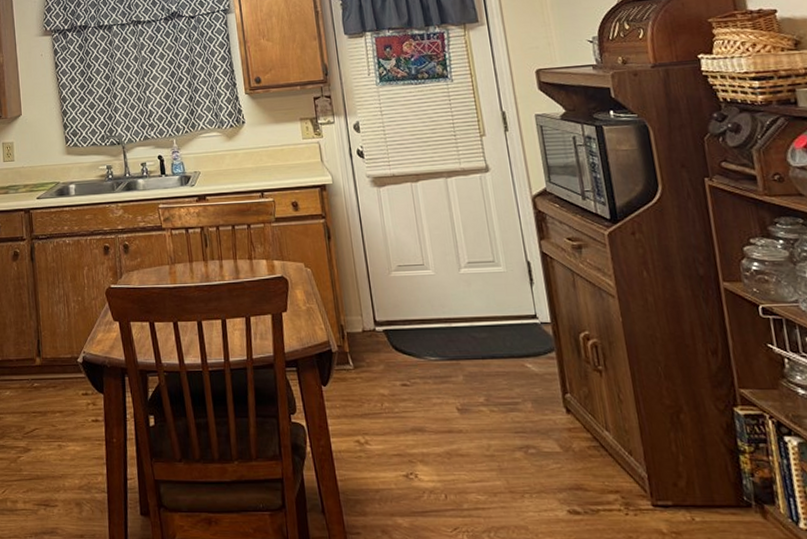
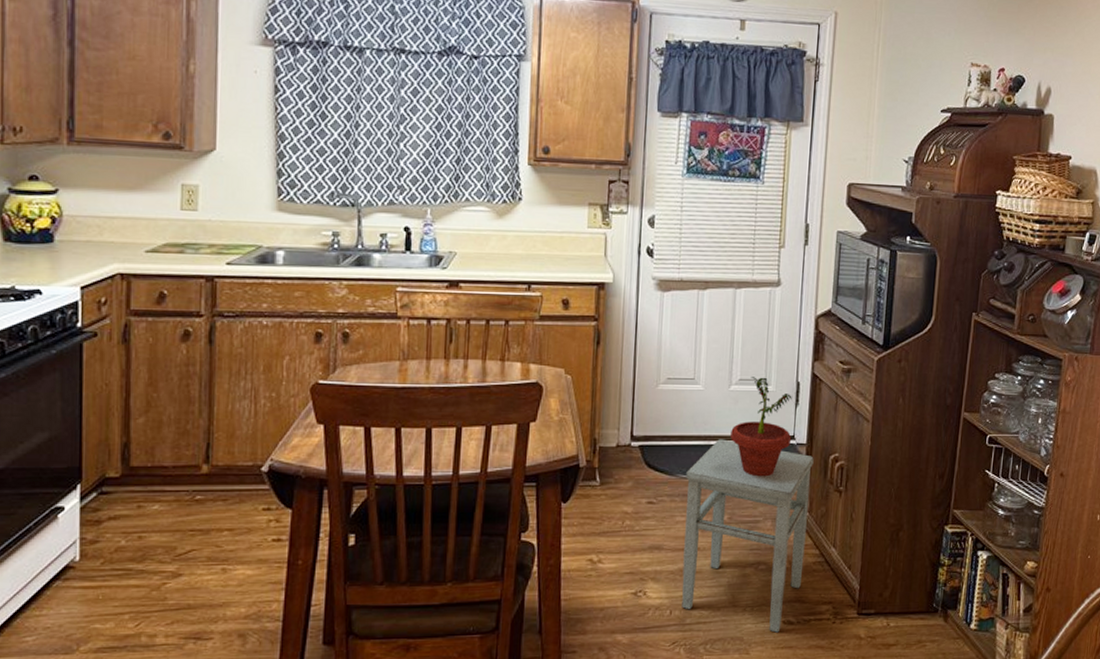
stool: none [434,321,579,523] -> present [682,439,814,633]
potted plant: none [470,259,535,358] -> present [730,377,792,477]

